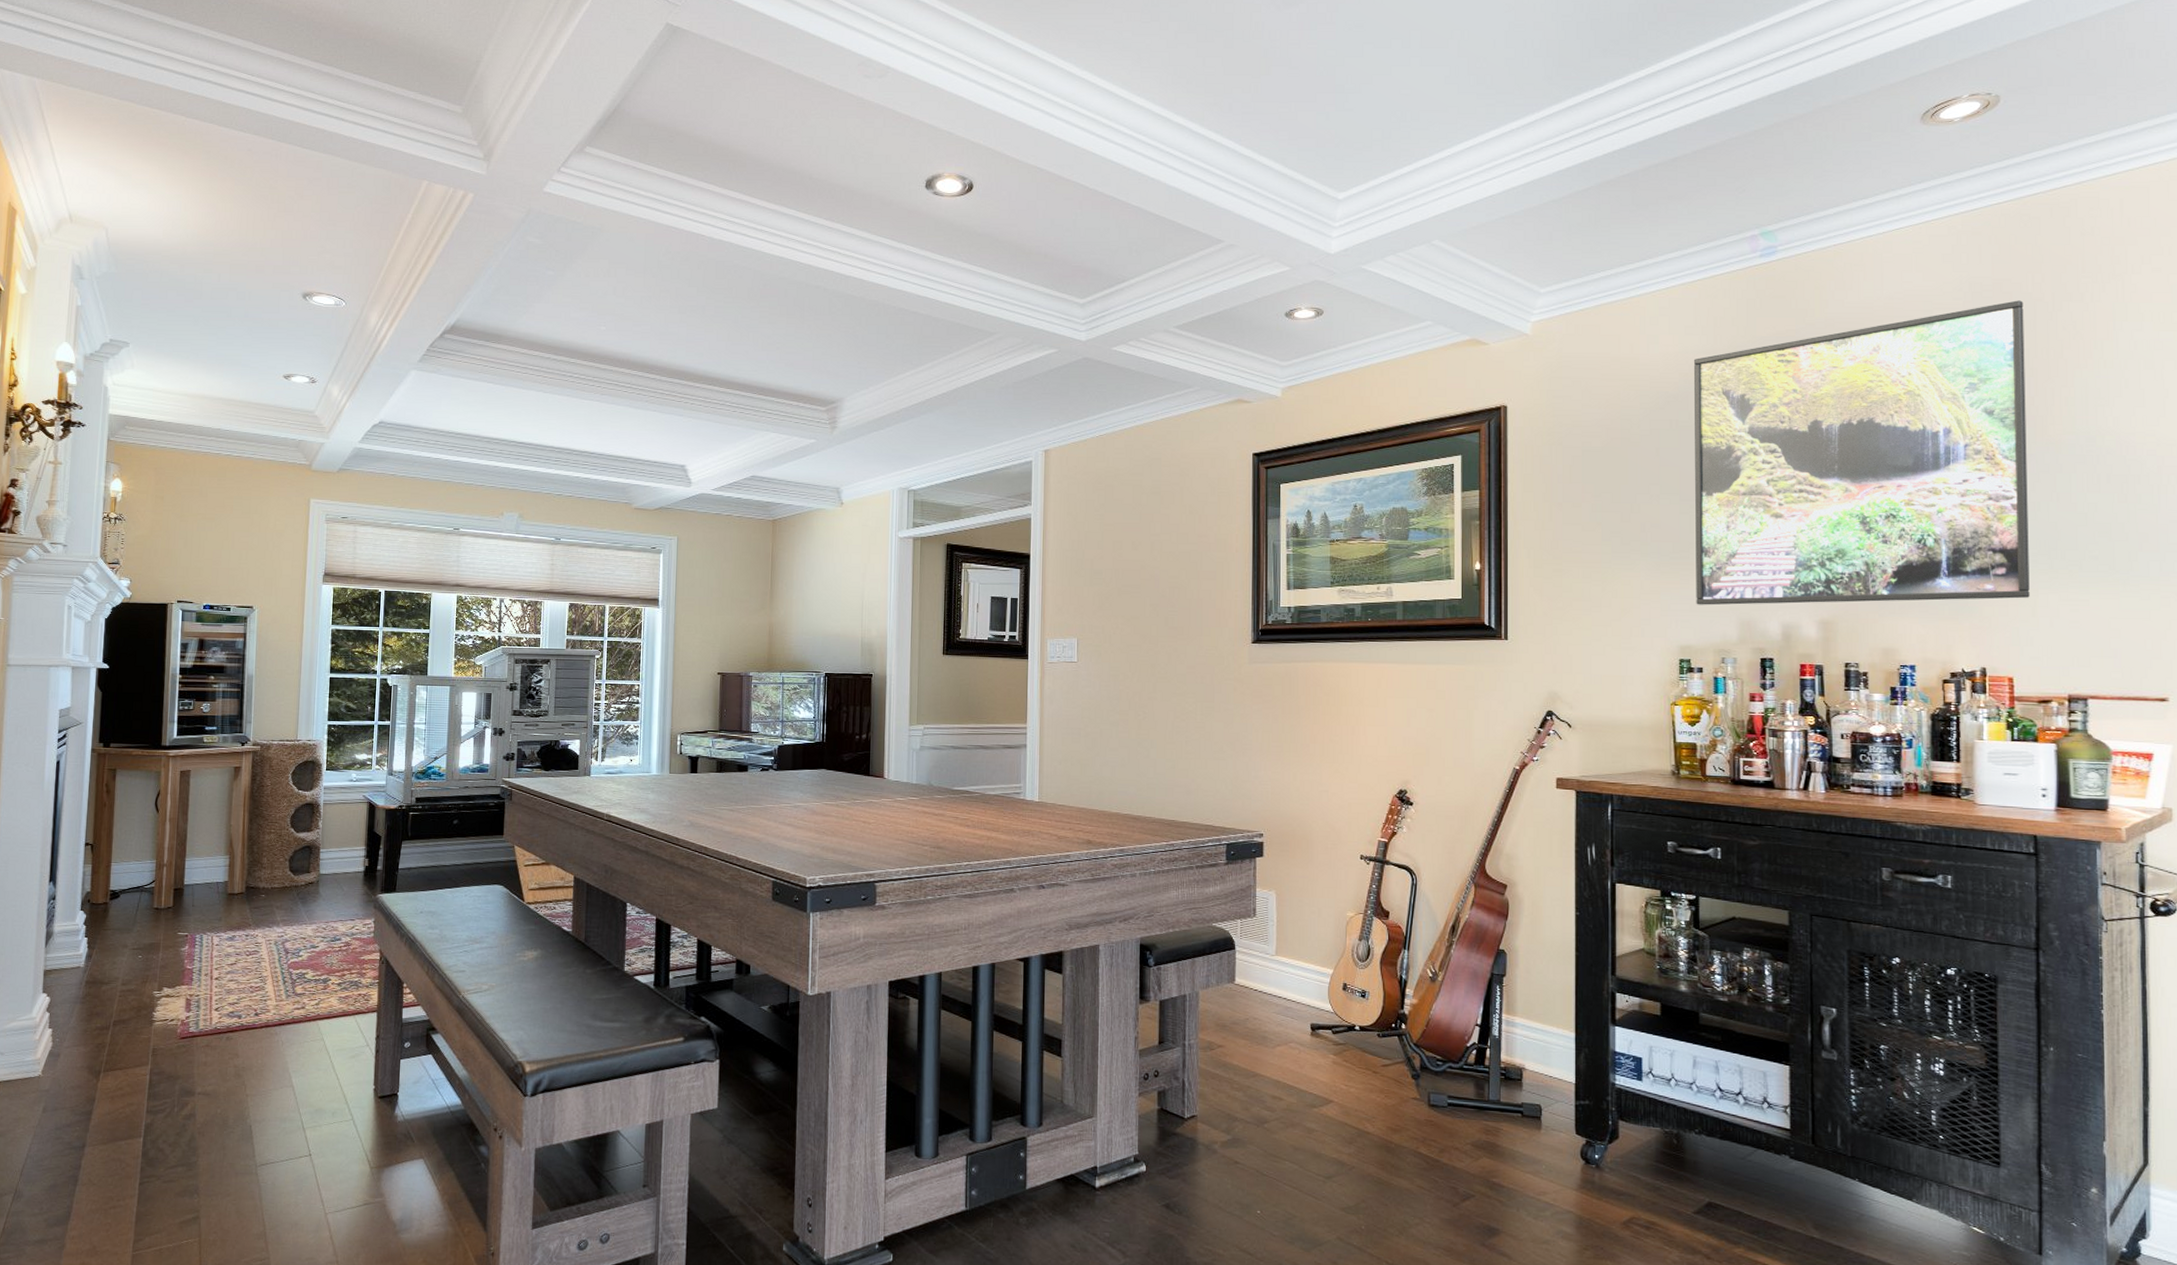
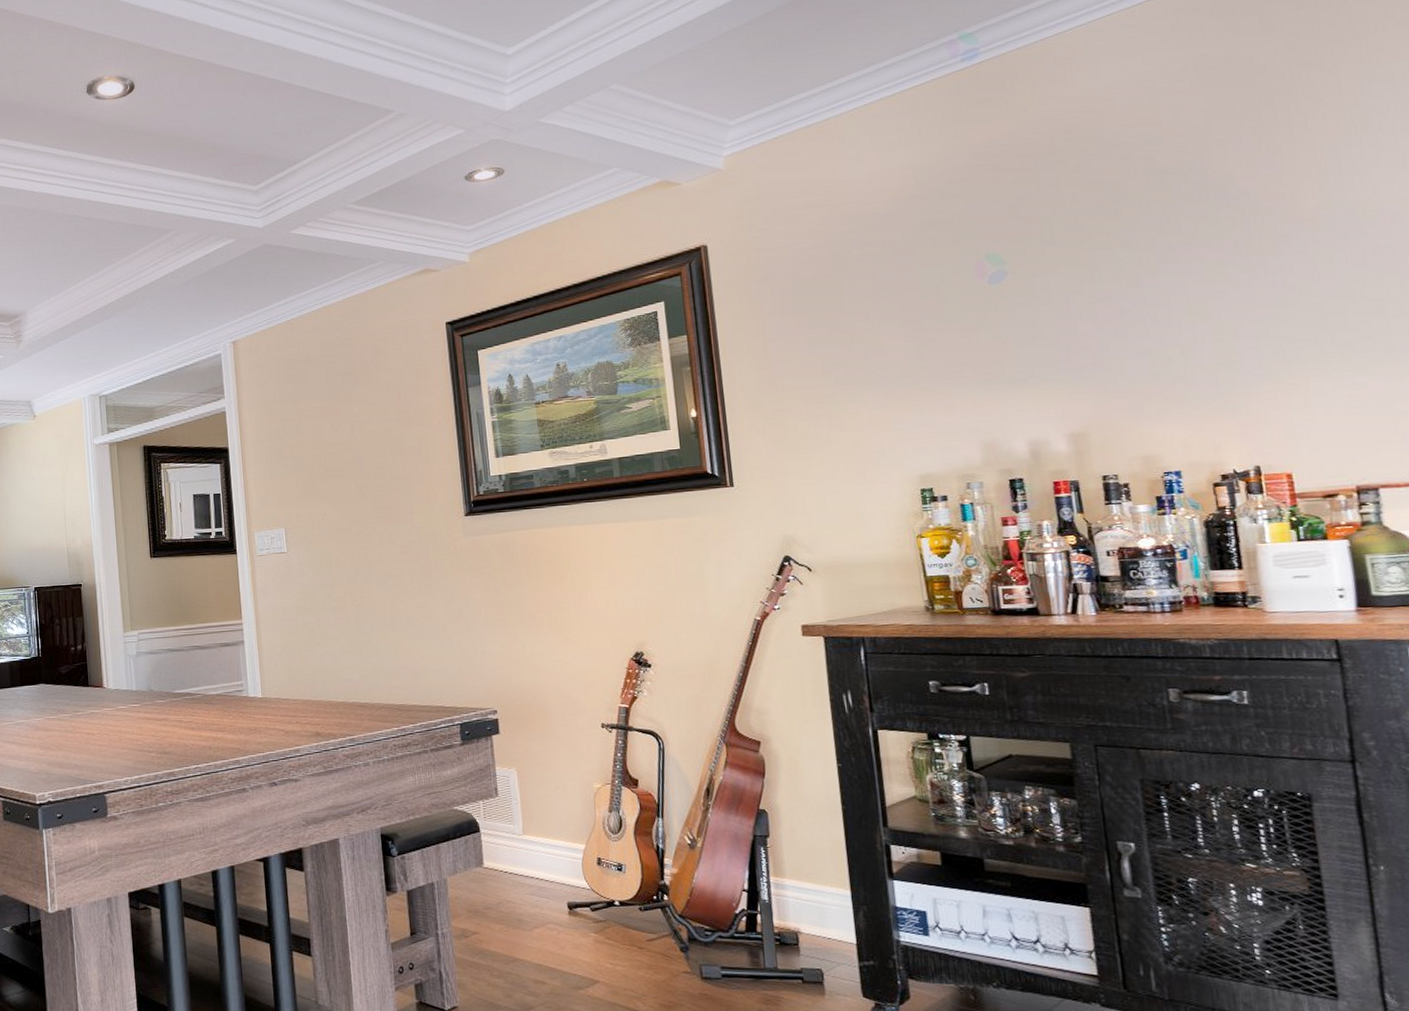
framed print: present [1693,300,2030,605] -> none [901,74,1301,431]

